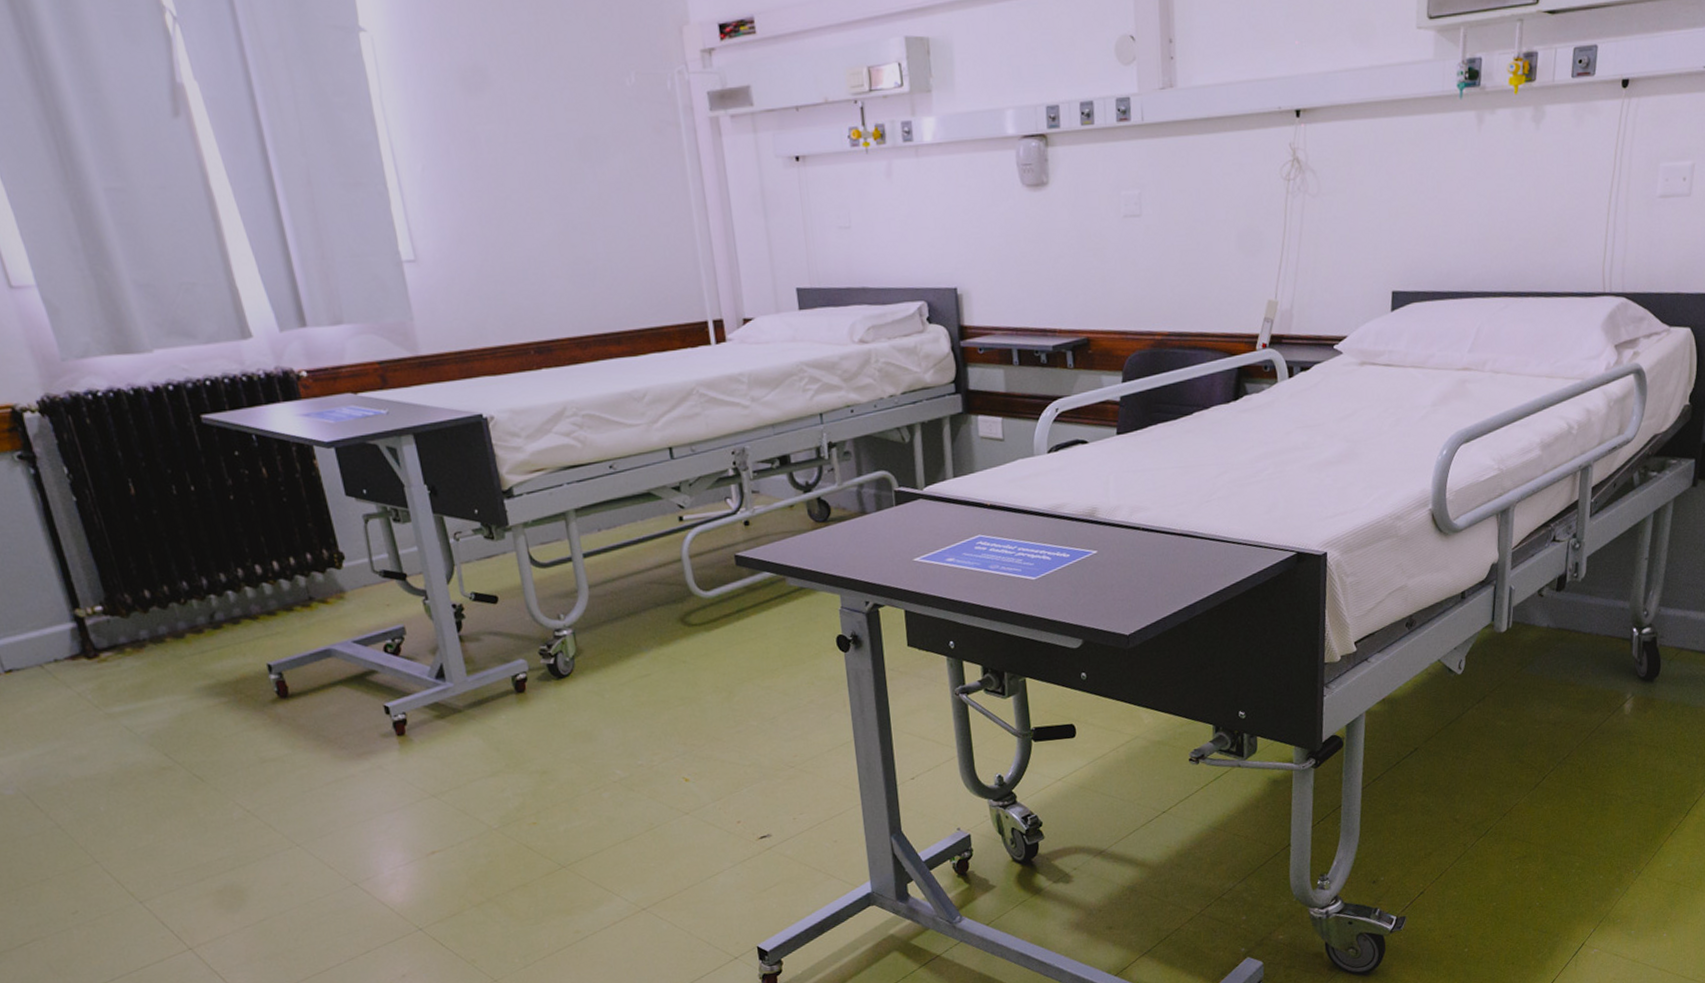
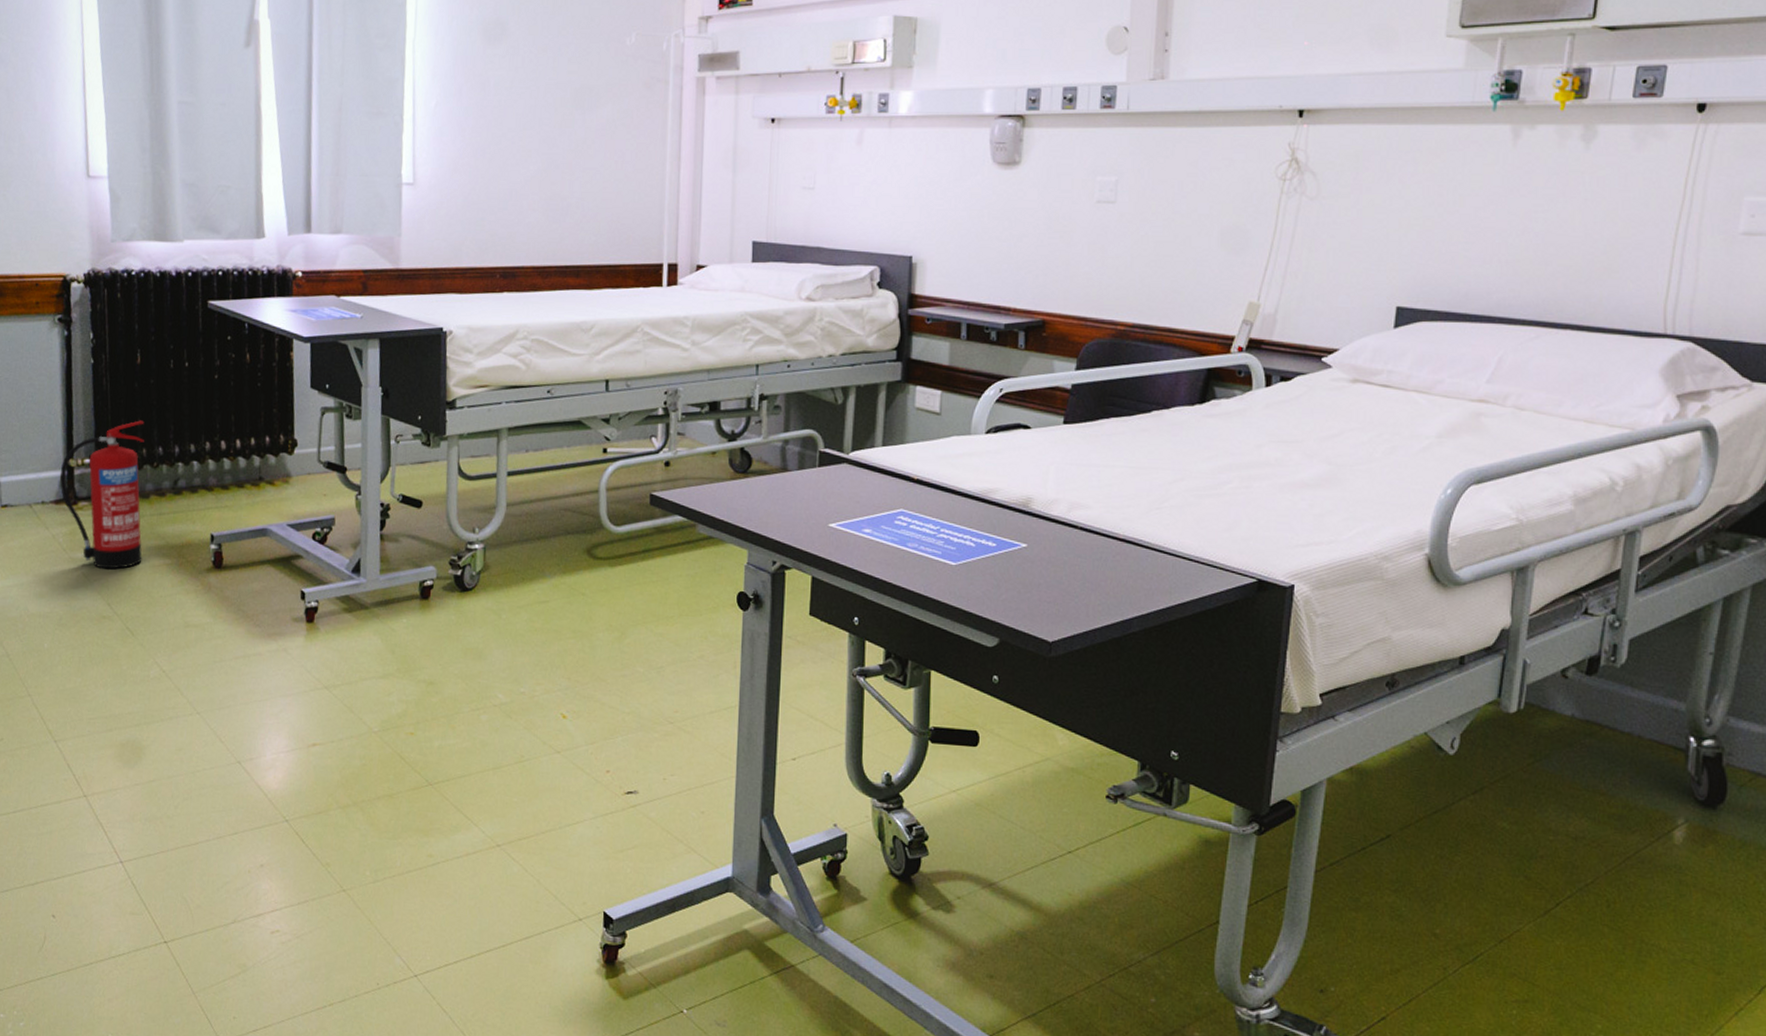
fire extinguisher: none [67,555,193,720] -> present [60,420,145,570]

